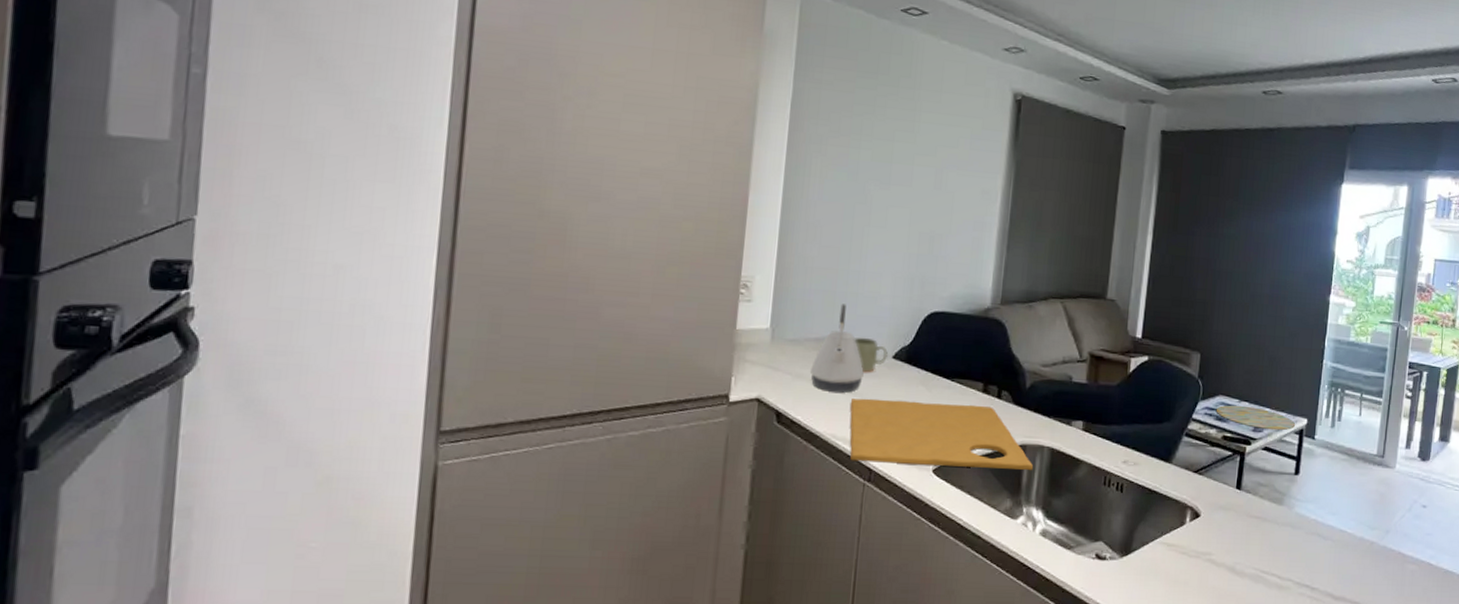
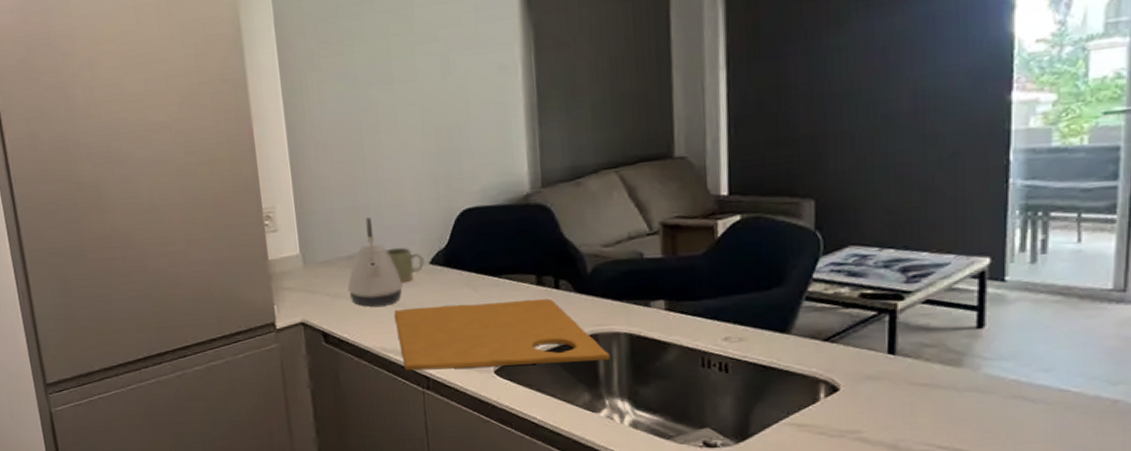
decorative tray: present [1216,404,1295,430] -> none [846,253,970,279]

